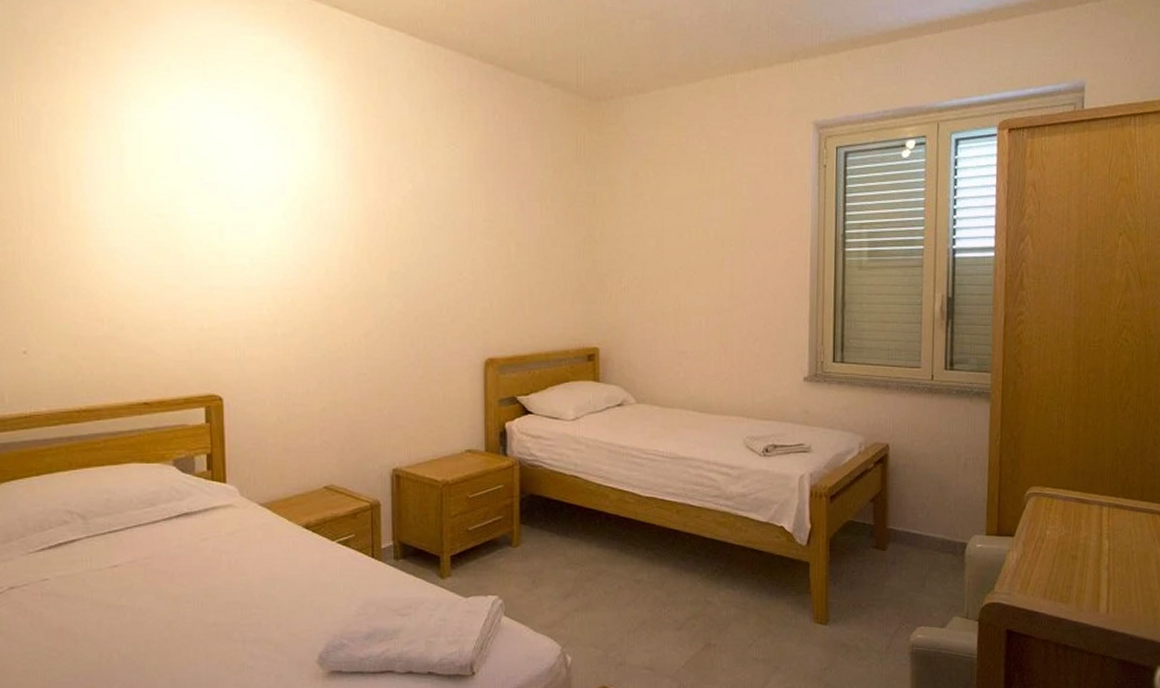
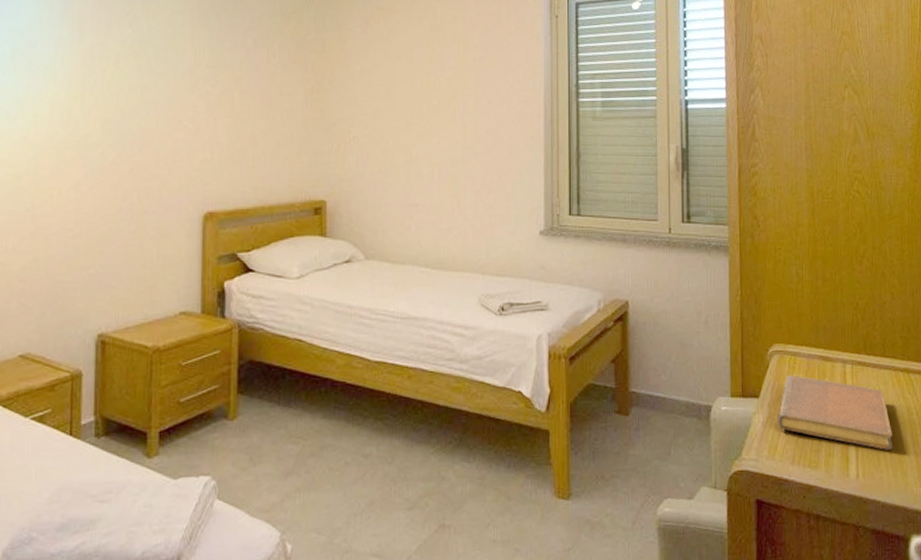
notebook: none [1031,515,1145,588] -> present [778,374,893,450]

